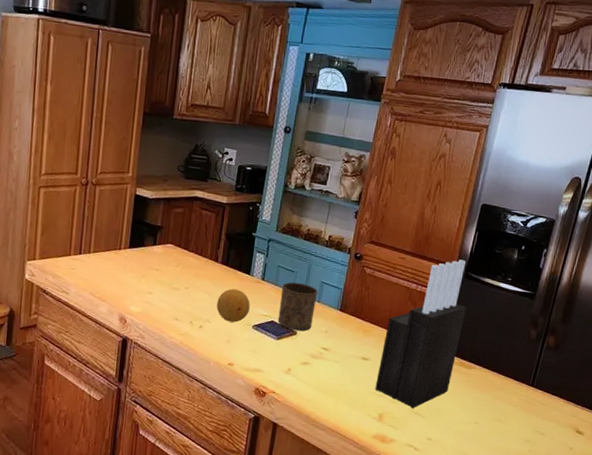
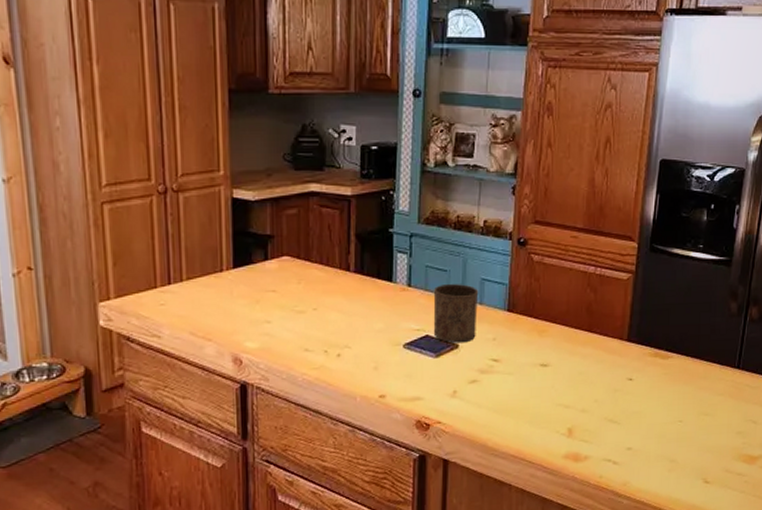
fruit: present [216,288,250,323] -> none [355,302,397,344]
knife block: present [375,259,466,408] -> none [560,230,655,416]

